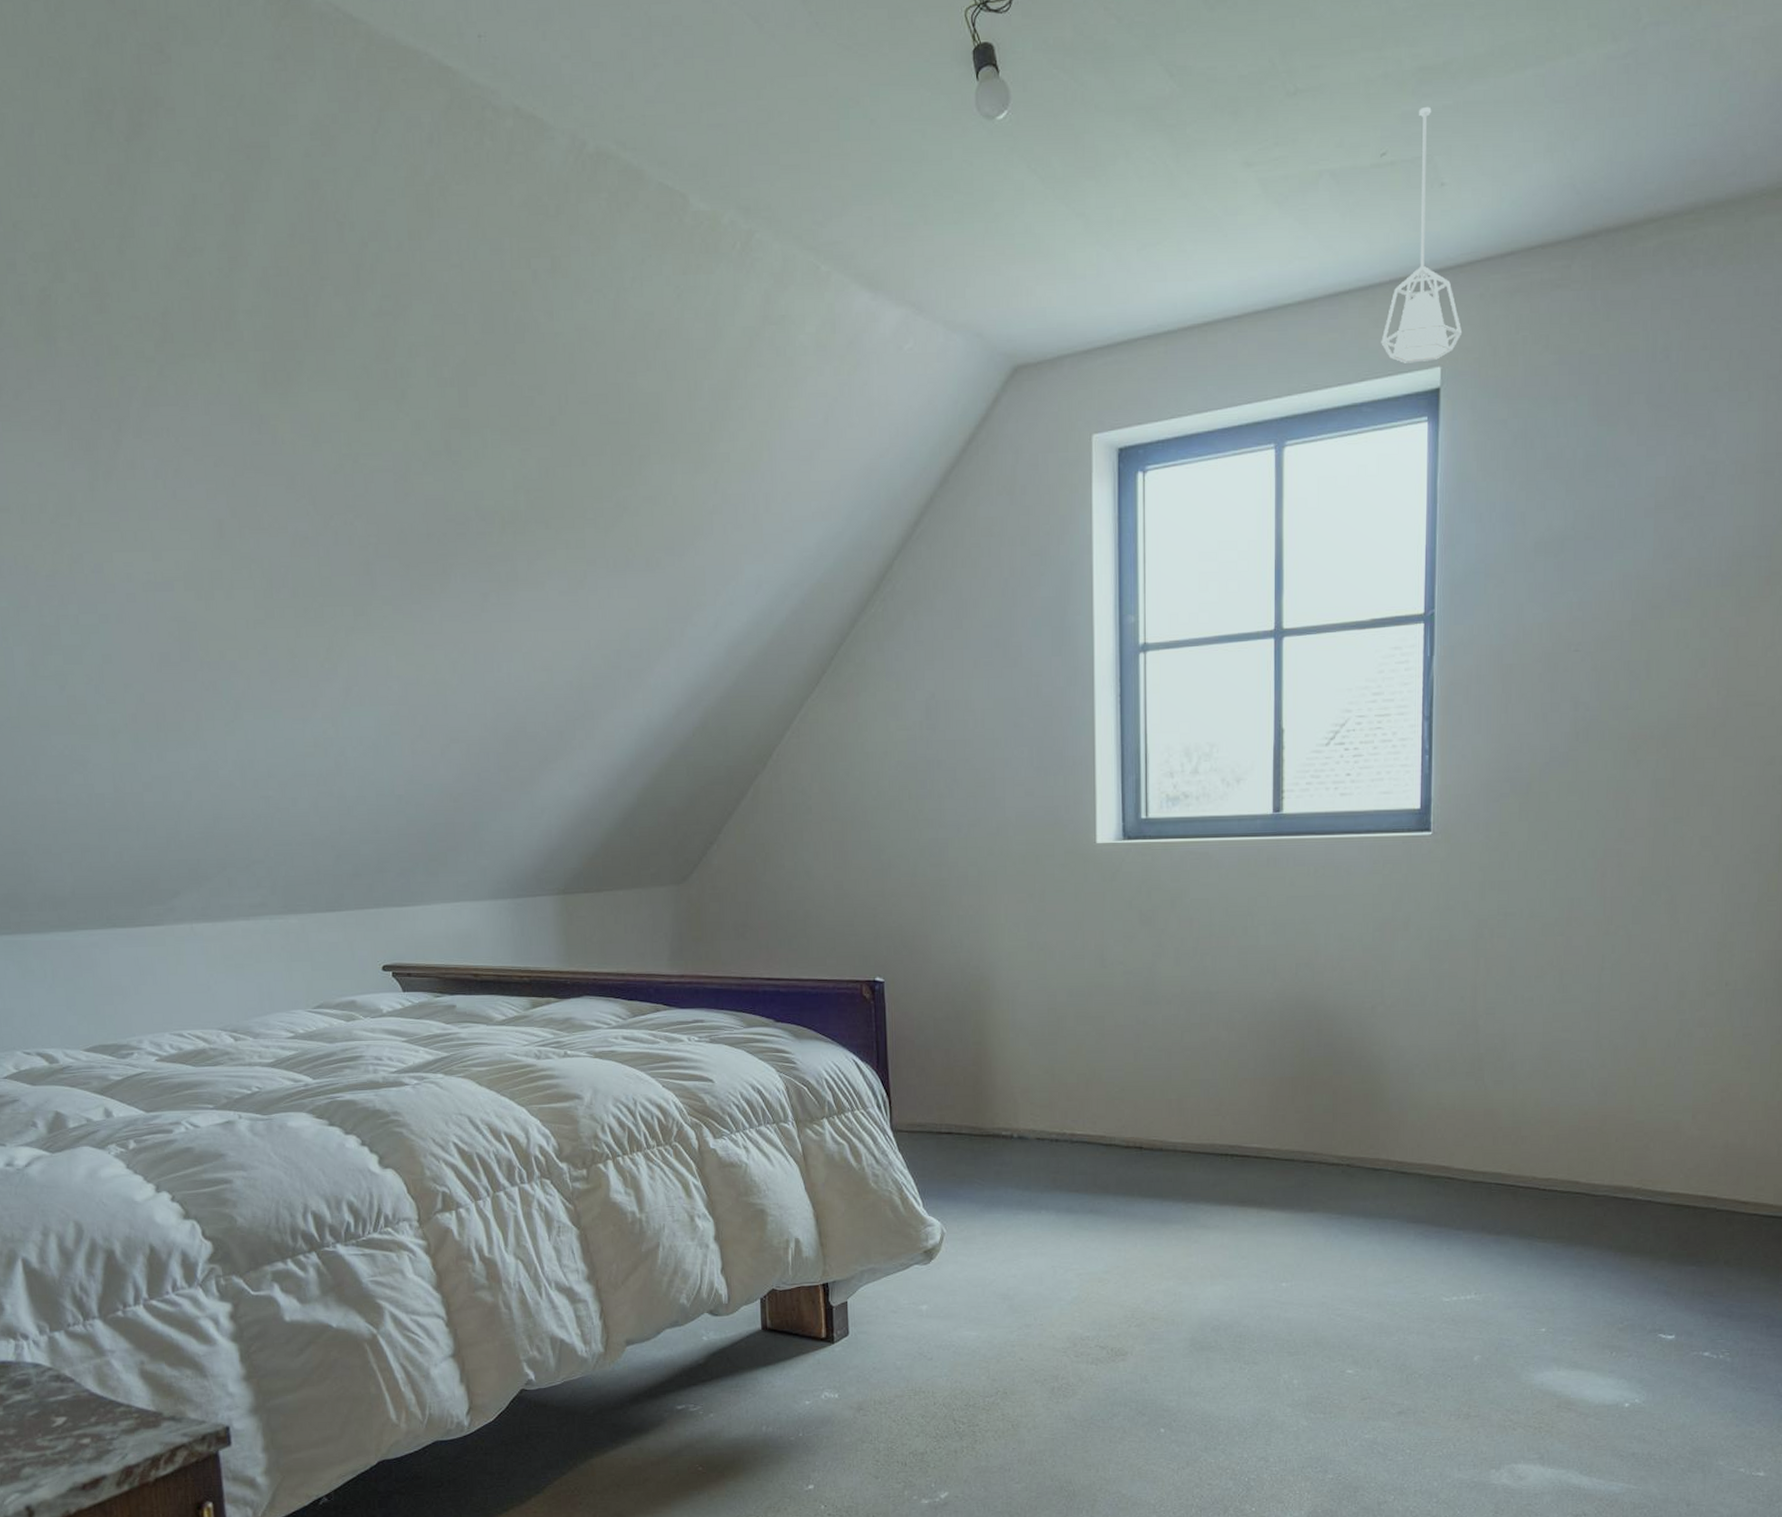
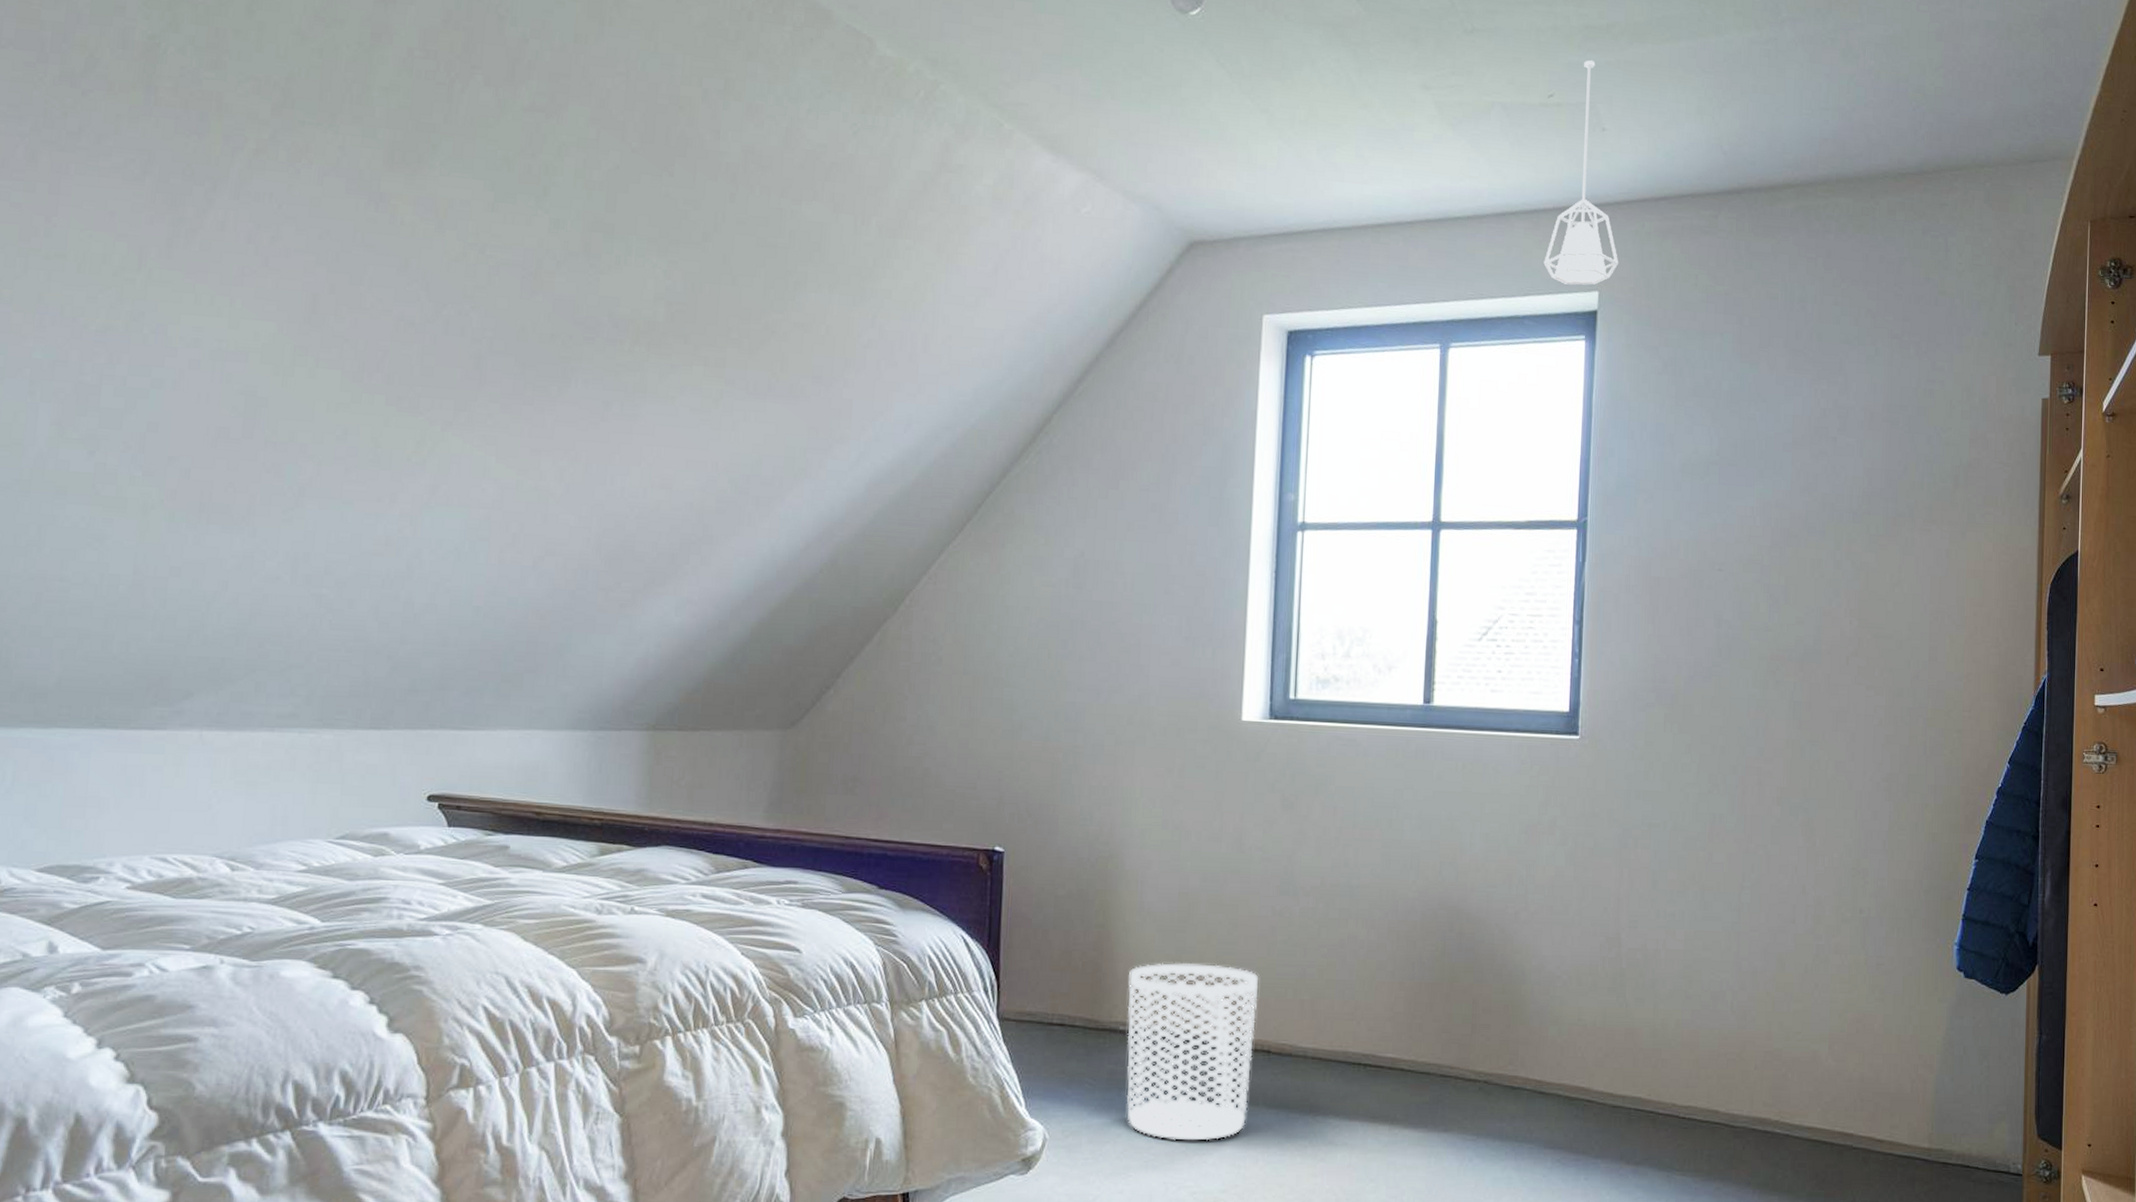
waste bin: none [1007,1072,1128,1230] -> present [1126,963,1259,1141]

